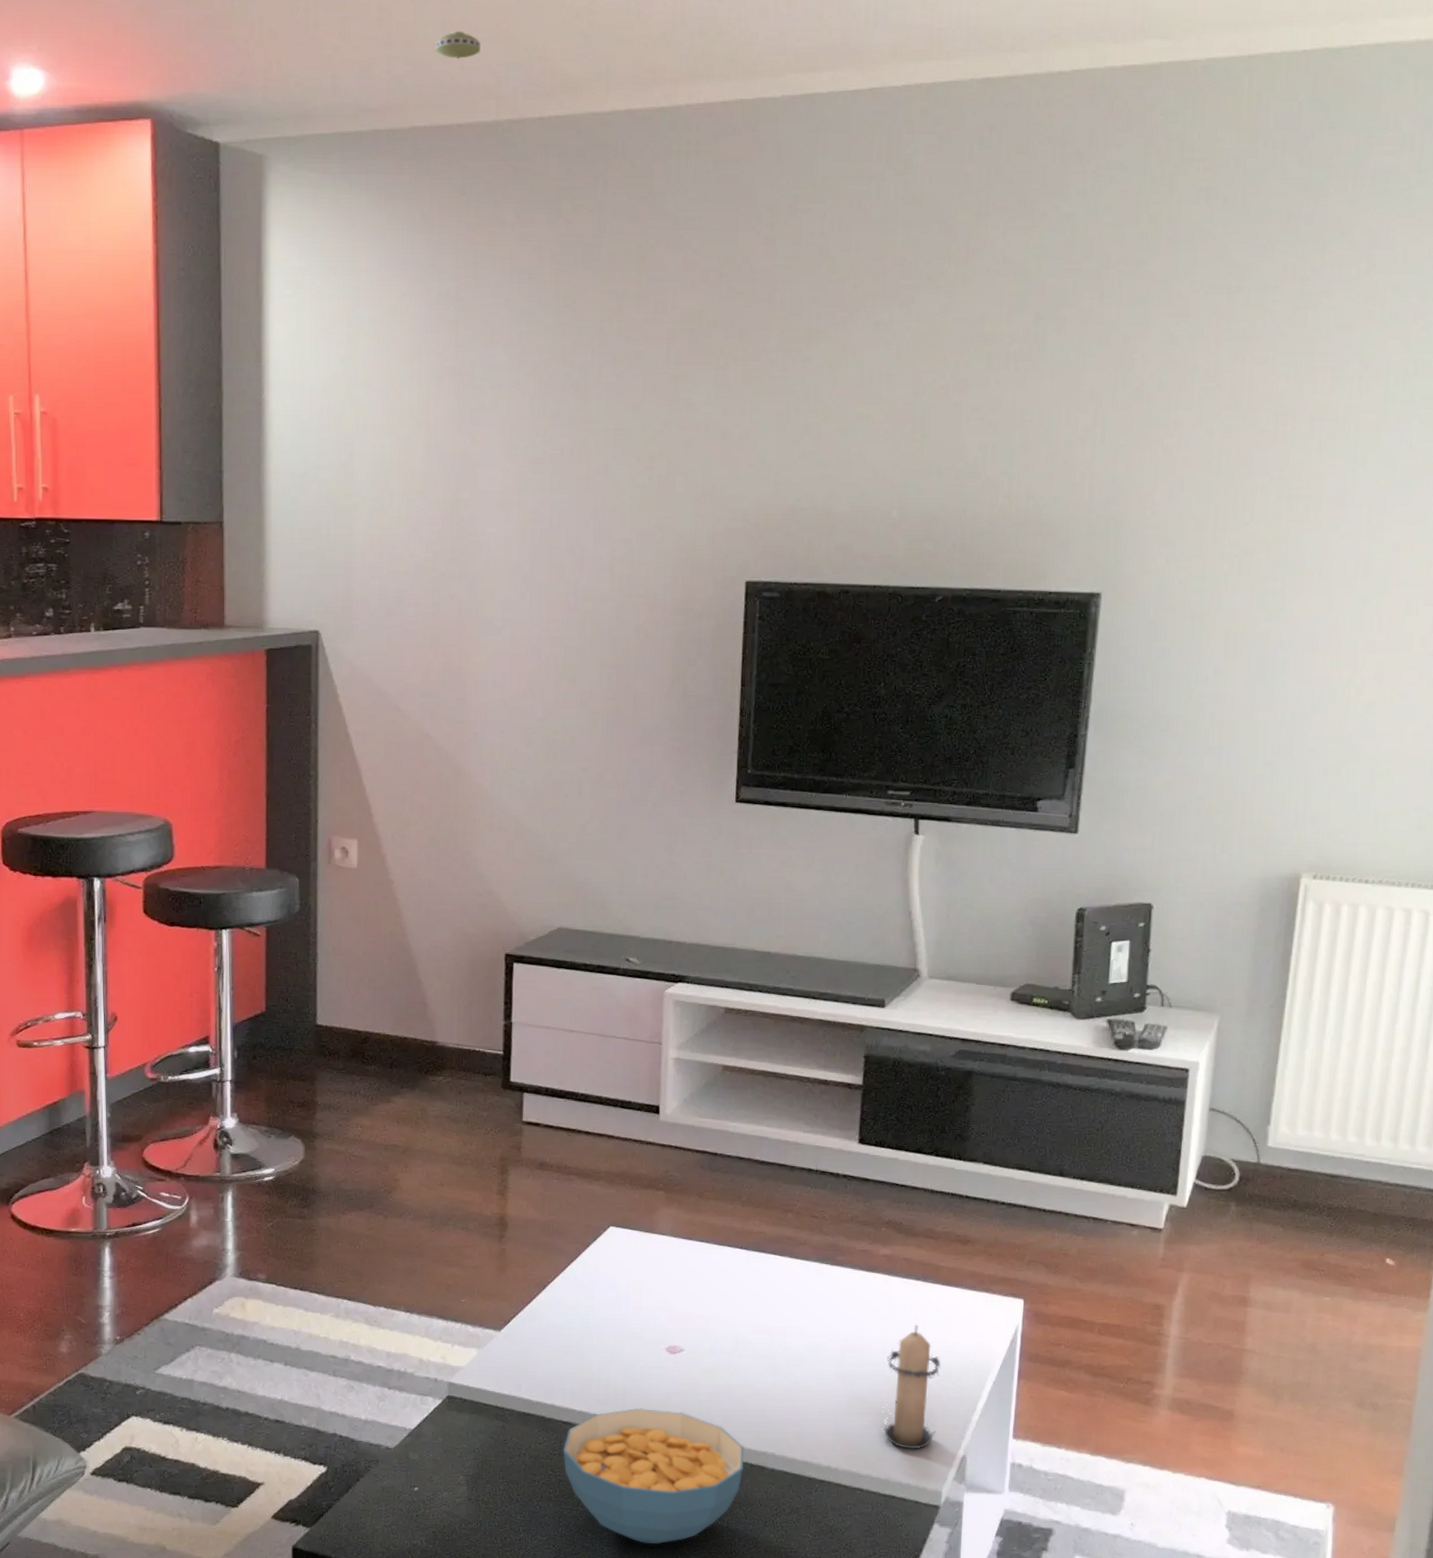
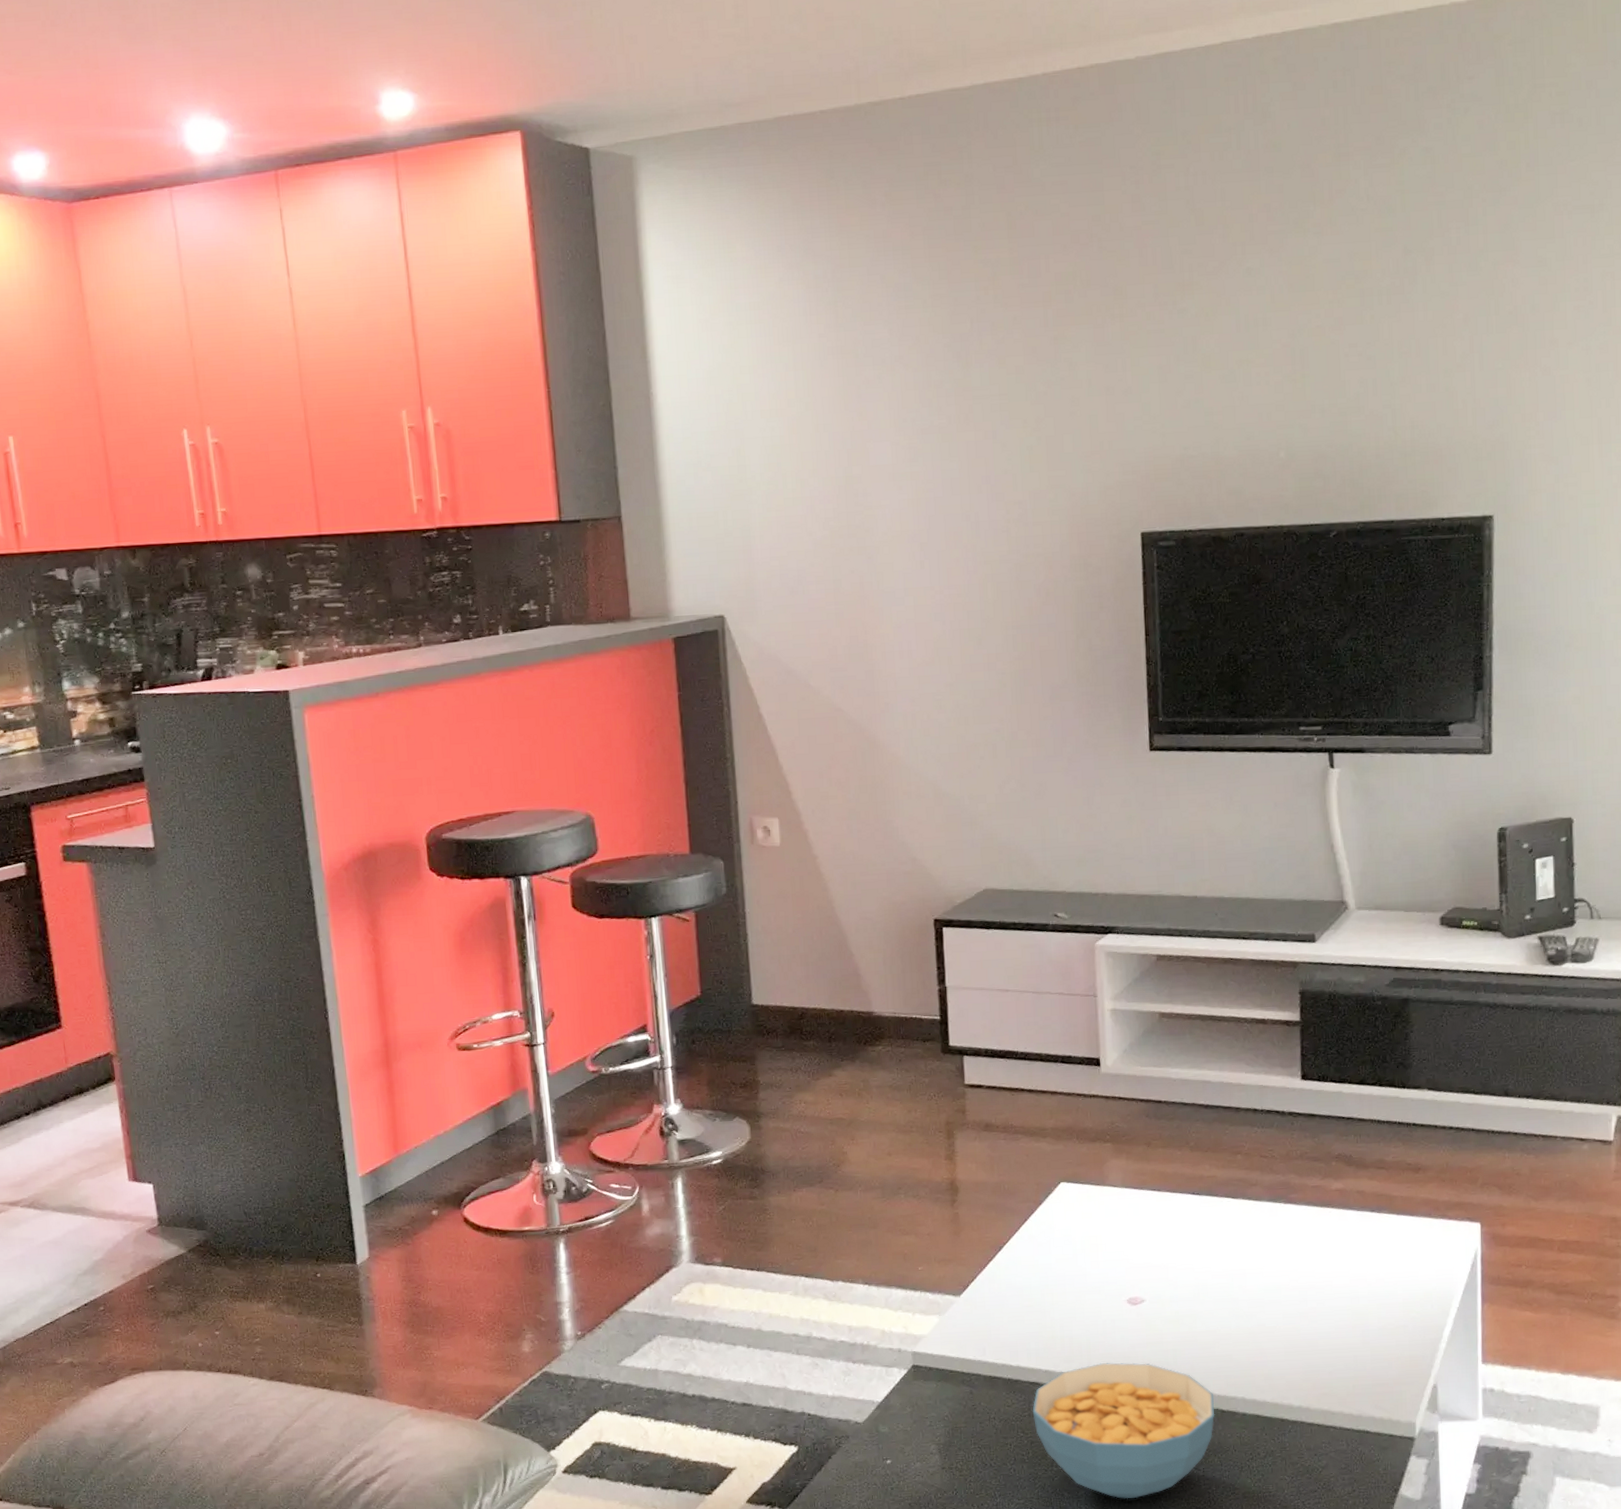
smoke detector: present [436,31,481,59] -> none [793,21,837,48]
candle: present [881,1325,941,1449] -> none [1348,1257,1404,1383]

